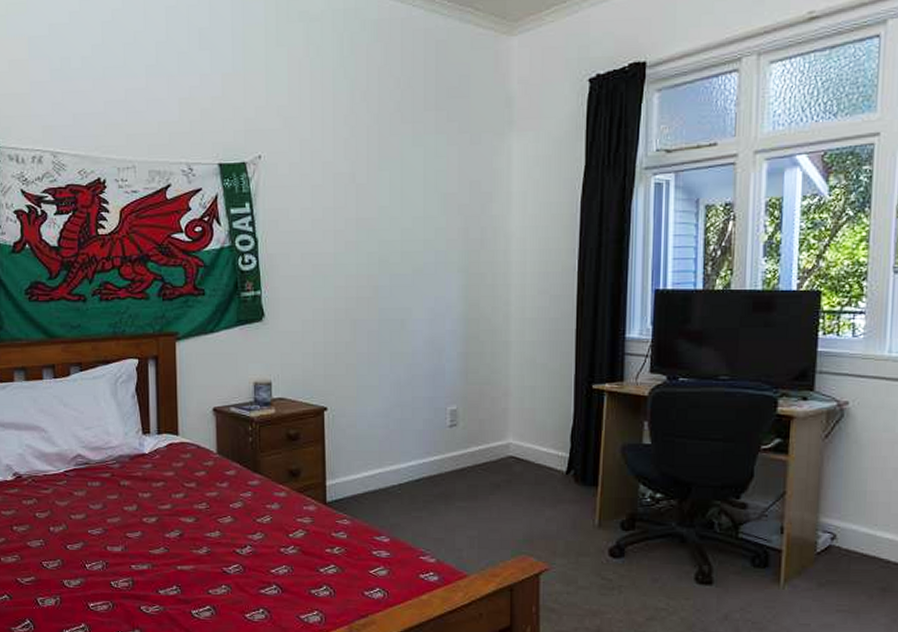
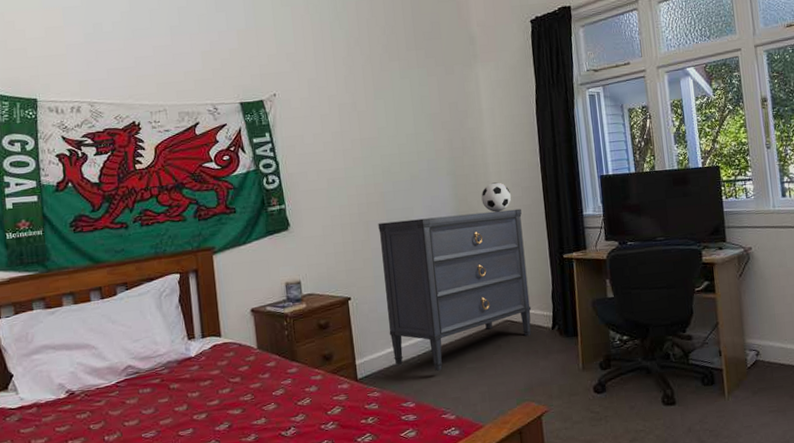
dresser: none [367,322,546,505] -> present [378,208,532,371]
soccer ball: none [497,286,535,323] -> present [481,182,511,212]

